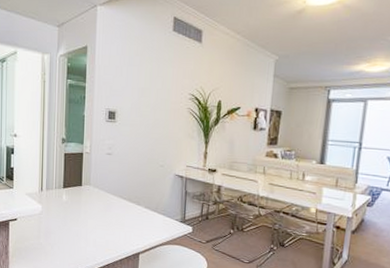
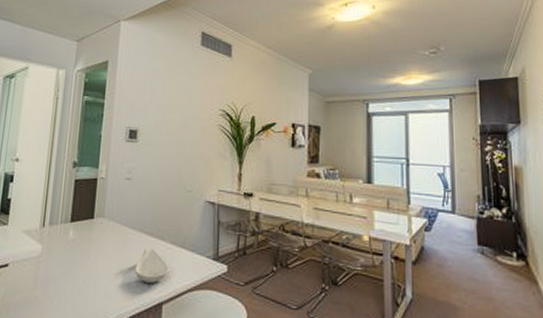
spoon rest: none [116,211,145,238] -> present [134,247,170,283]

